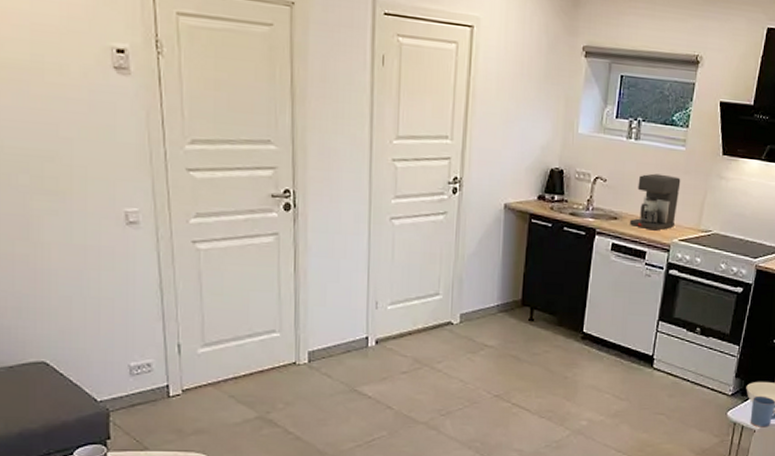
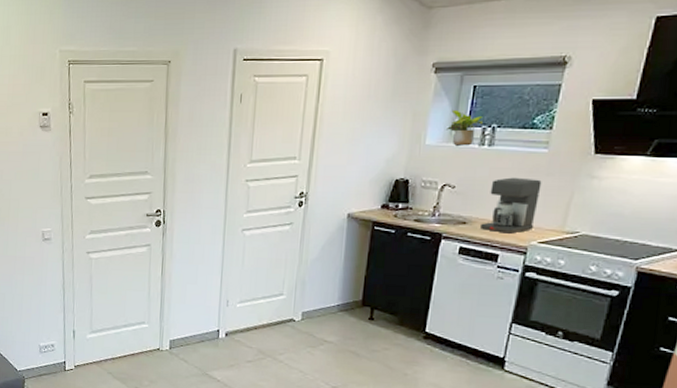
potted plant: none [596,98,630,139] -> present [445,109,483,147]

